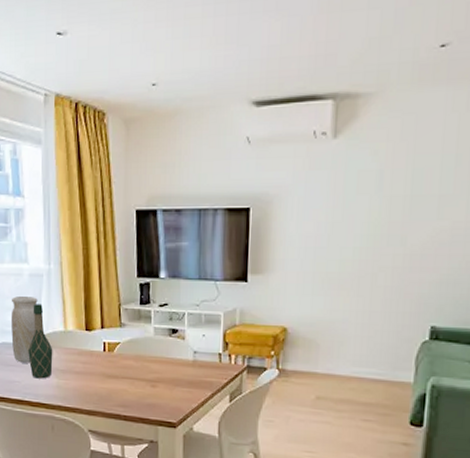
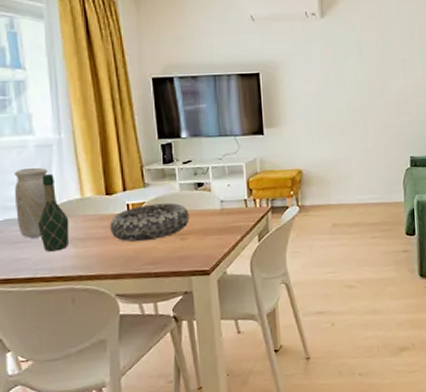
decorative bowl: none [87,345,161,382] -> present [110,202,190,242]

